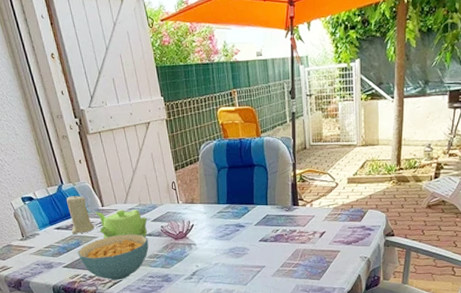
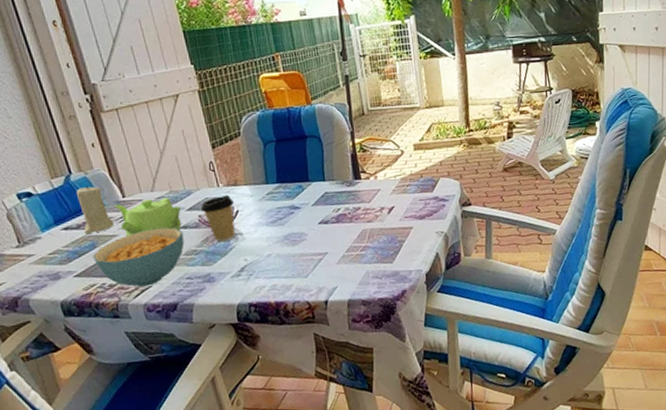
coffee cup: none [163,210,190,250] -> present [200,194,235,243]

